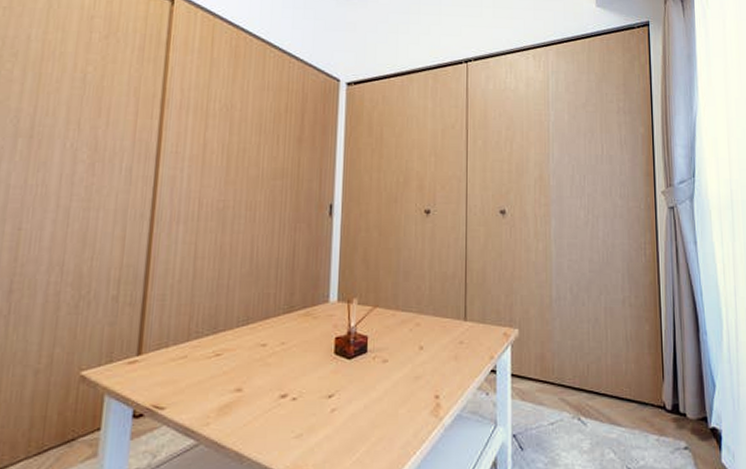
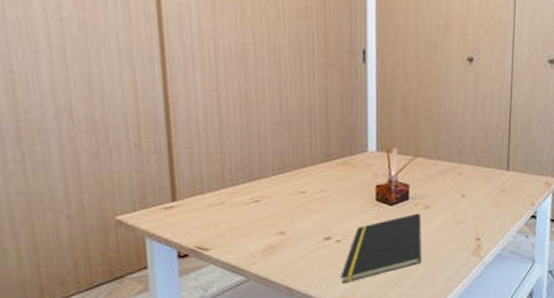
notepad: none [294,367,379,450] -> present [341,213,422,284]

